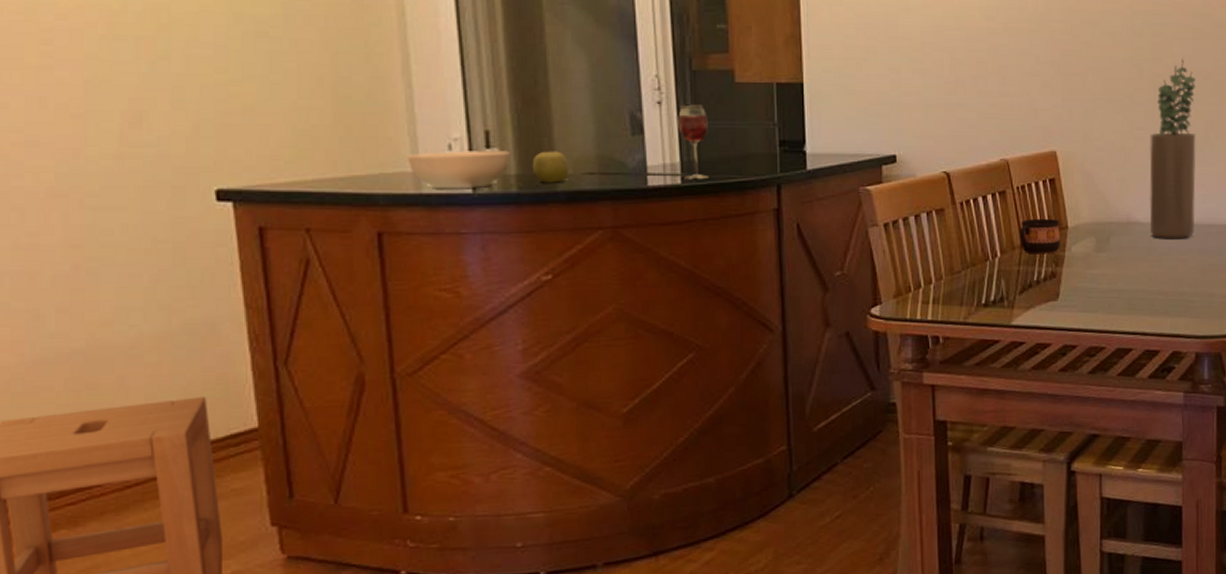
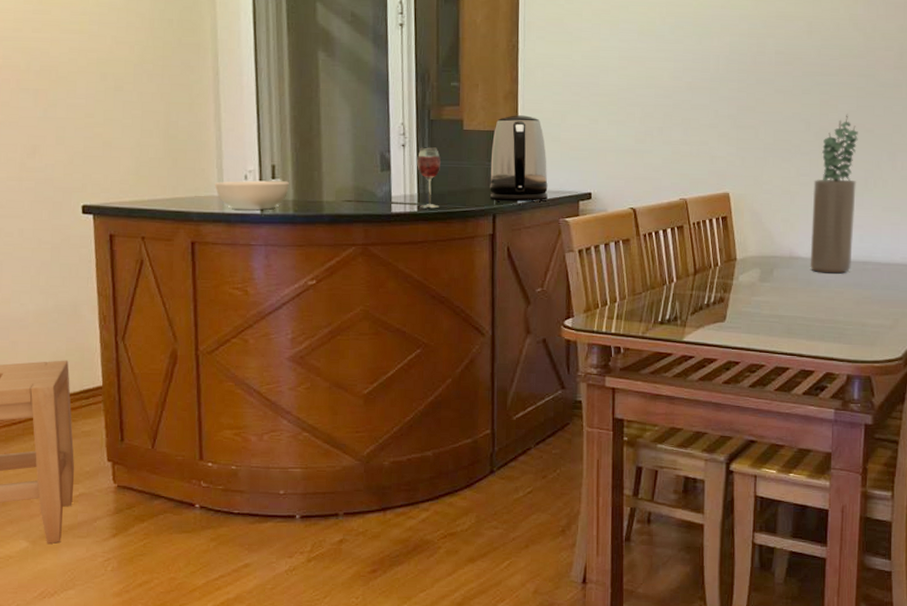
fruit: present [532,149,570,185] -> none [305,181,333,209]
kettle: none [771,64,843,168] -> present [489,115,548,202]
cup: present [1019,218,1060,255] -> none [693,250,729,282]

